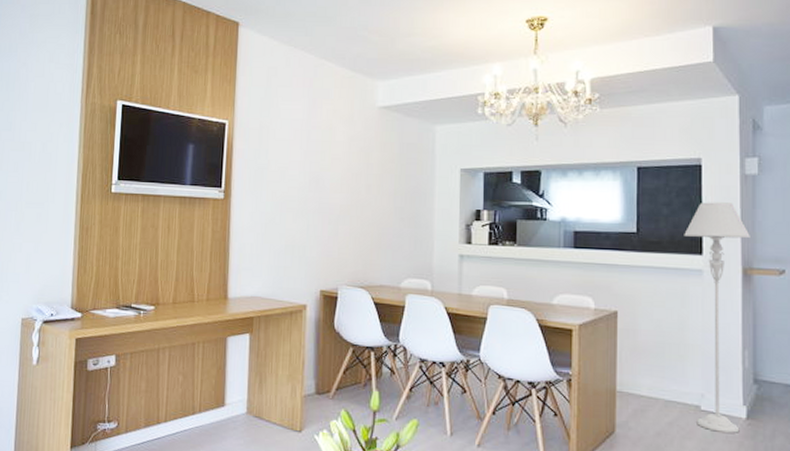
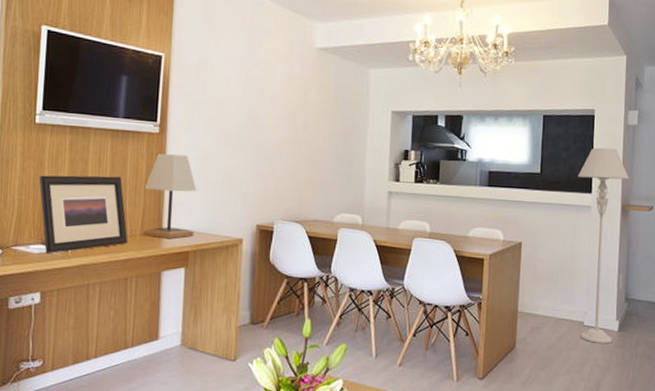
picture frame: none [114,241,195,318] -> present [39,175,128,254]
lamp: none [209,219,261,305] -> present [142,154,197,239]

